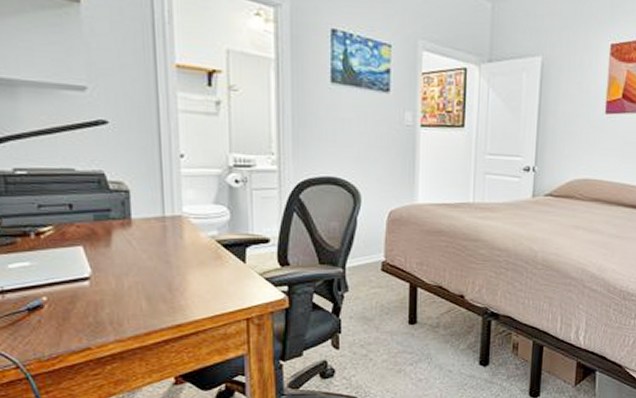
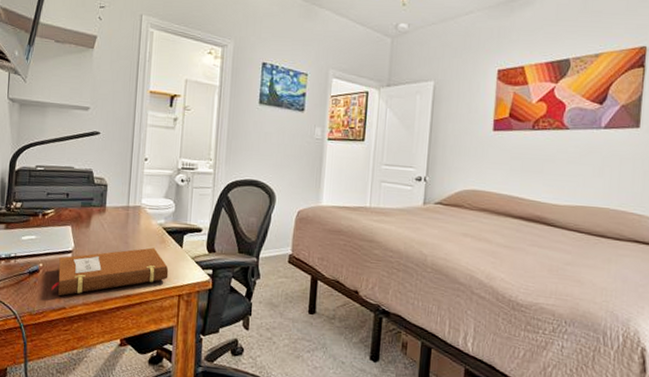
notebook: none [66,266,231,335] -> present [51,247,169,297]

